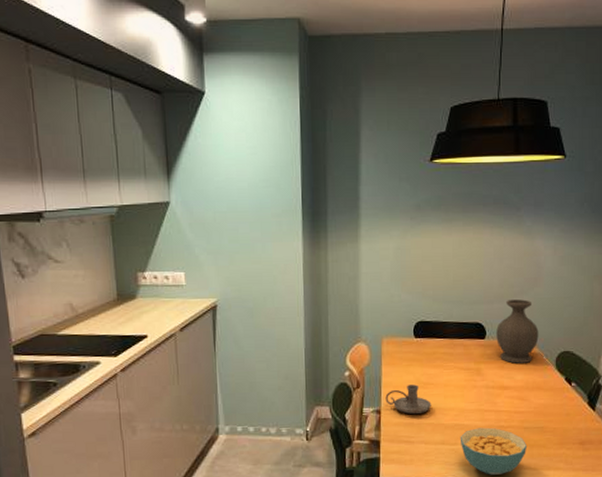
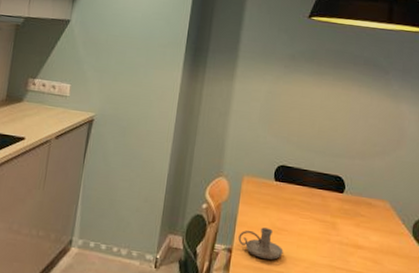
vase: present [496,299,539,364] -> none [355,158,398,225]

